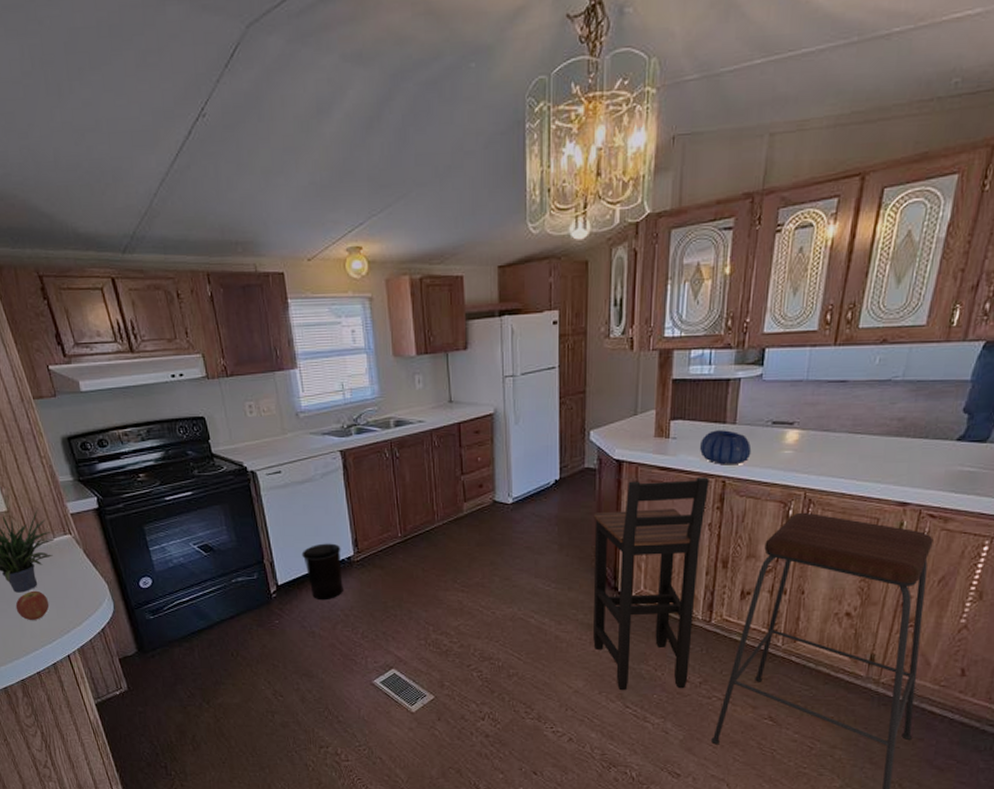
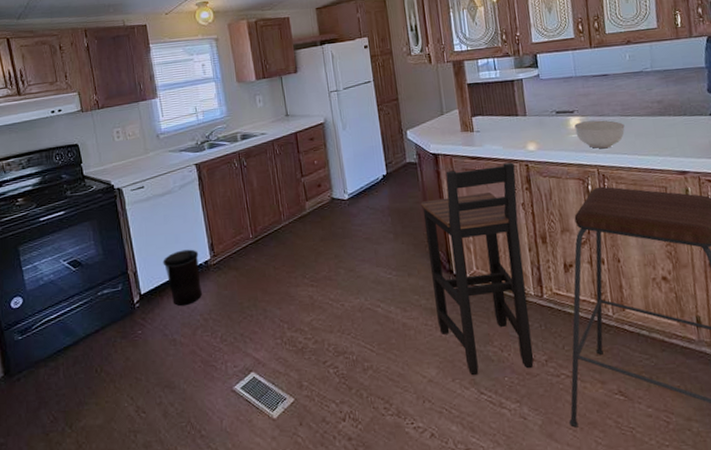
decorative bowl: present [700,430,752,465] -> none [500,121,545,151]
bowl: none [790,436,851,470] -> present [574,120,625,149]

